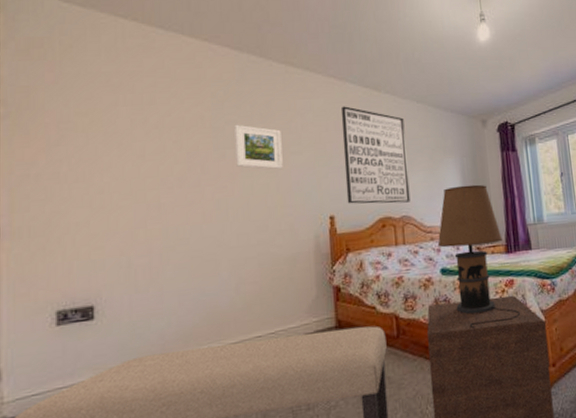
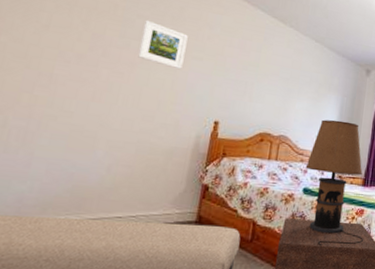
wall art: present [340,106,411,204] -> none [233,28,301,125]

